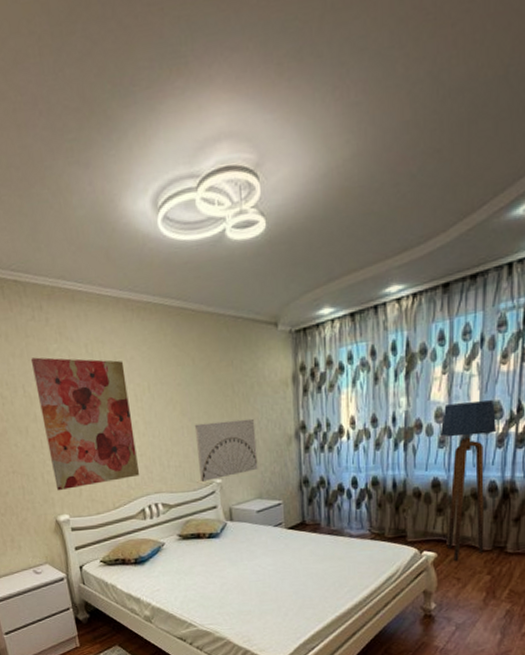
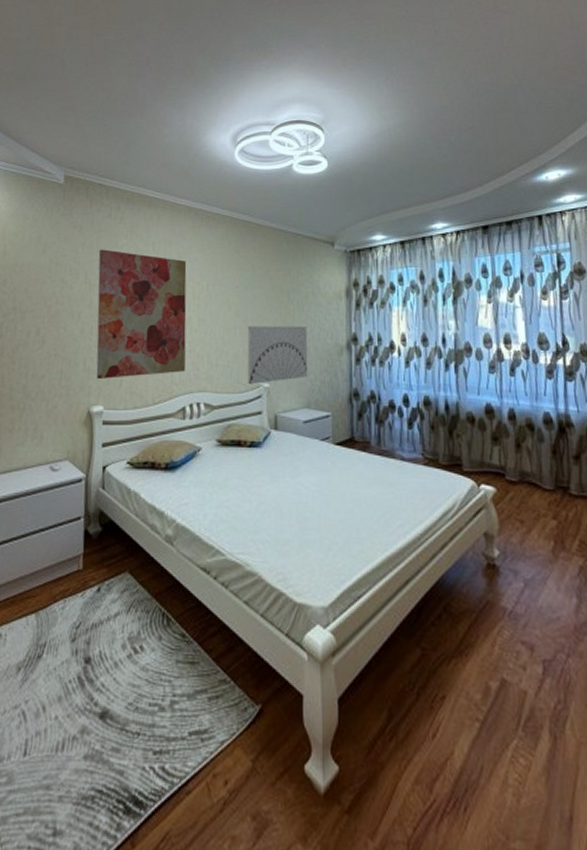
floor lamp: present [439,400,497,562] -> none [489,332,547,500]

